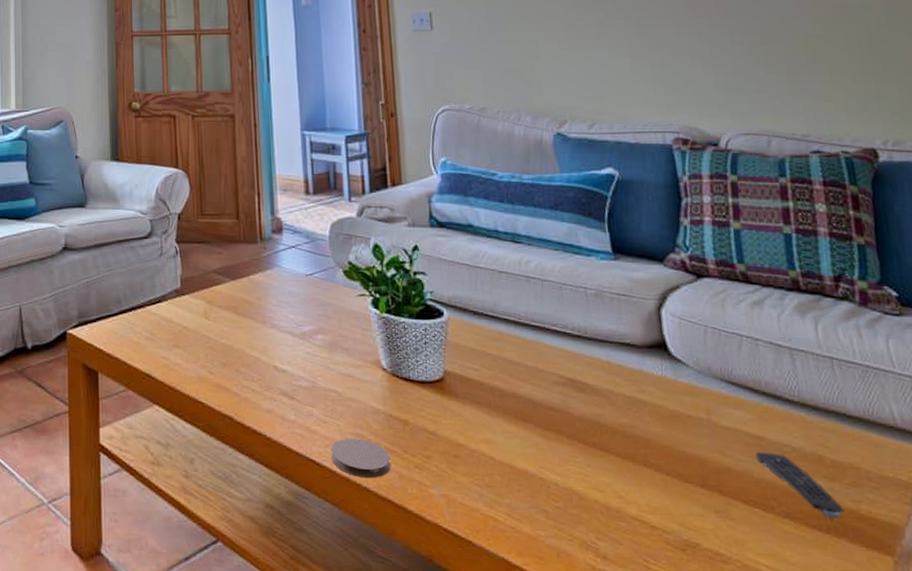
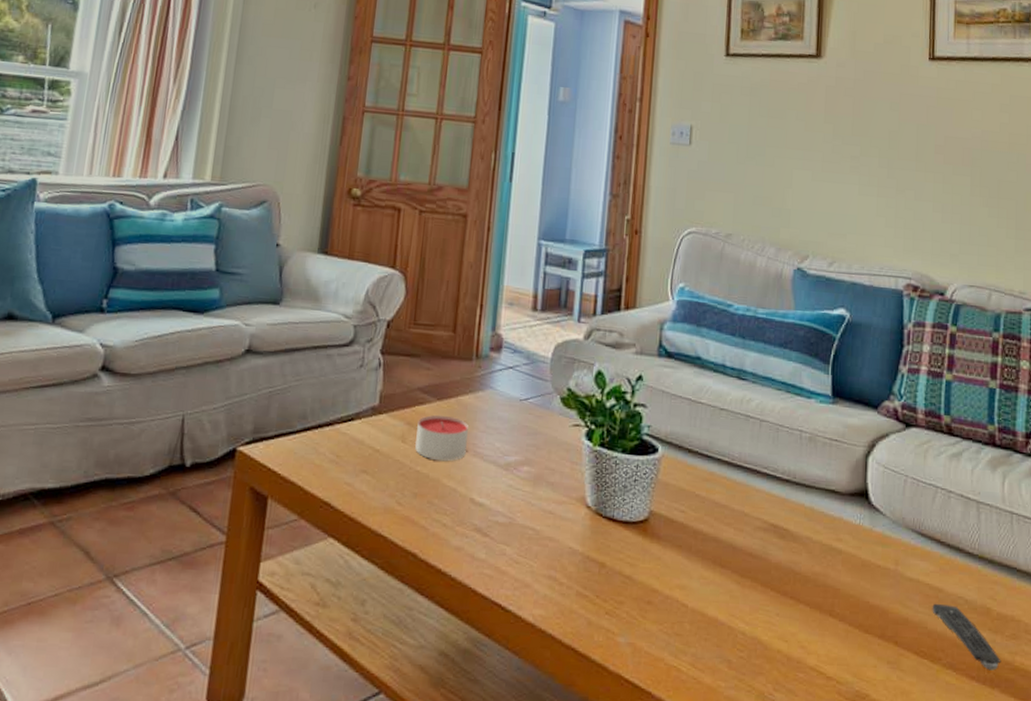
candle: none [217,293,264,333] -> present [415,415,468,461]
coaster: present [331,438,392,479] -> none [519,580,582,625]

